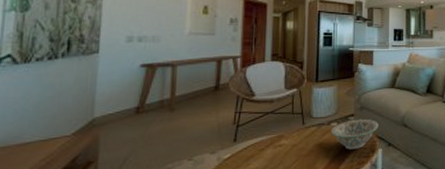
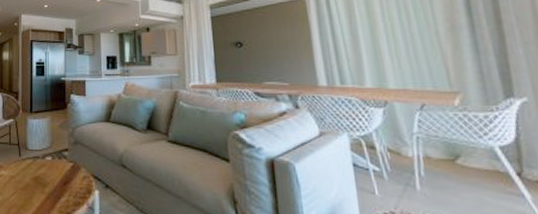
decorative bowl: present [330,119,379,150] -> none [45,154,94,188]

